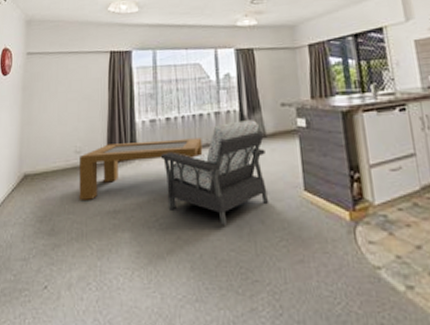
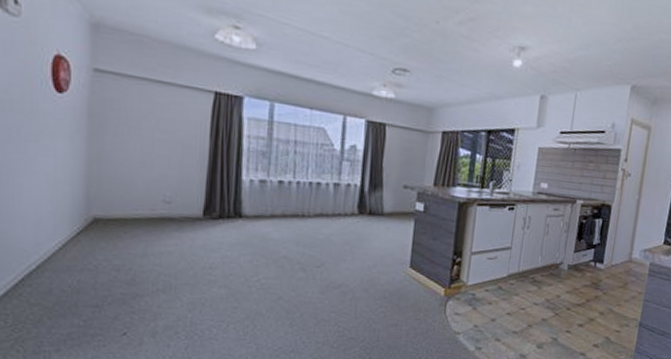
coffee table: present [79,138,203,200] -> none [168,198,317,254]
armchair: present [160,120,269,226] -> none [268,196,381,291]

